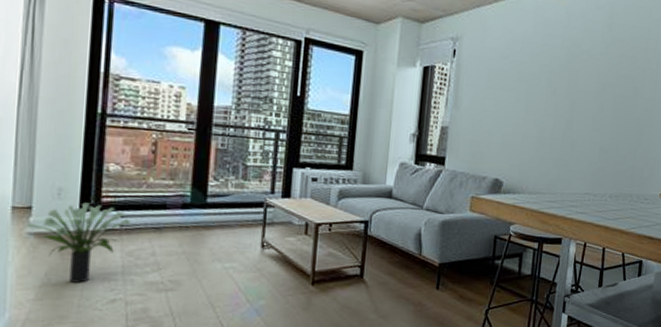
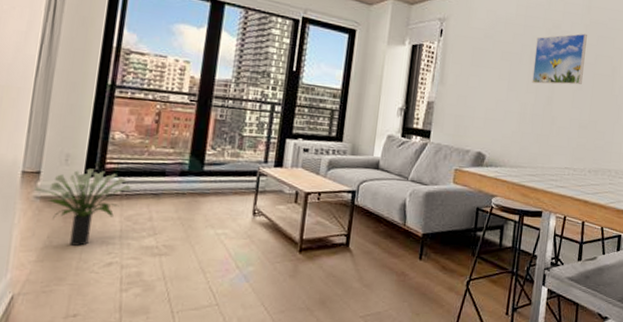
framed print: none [550,52,608,107] -> present [532,33,587,85]

